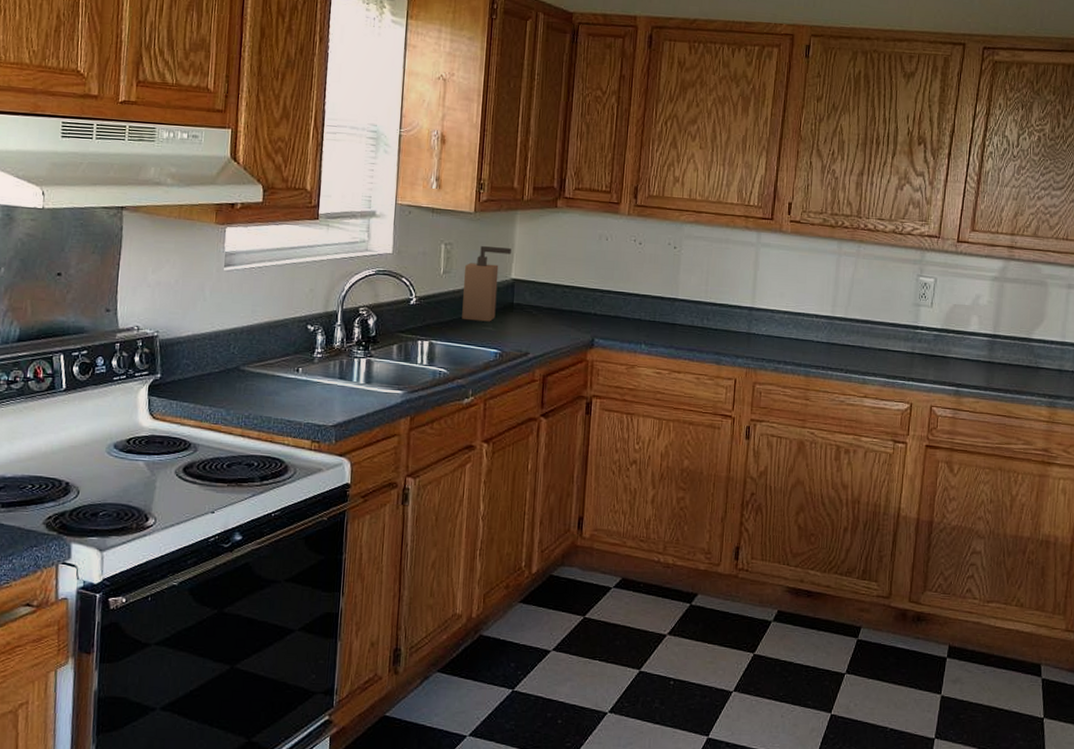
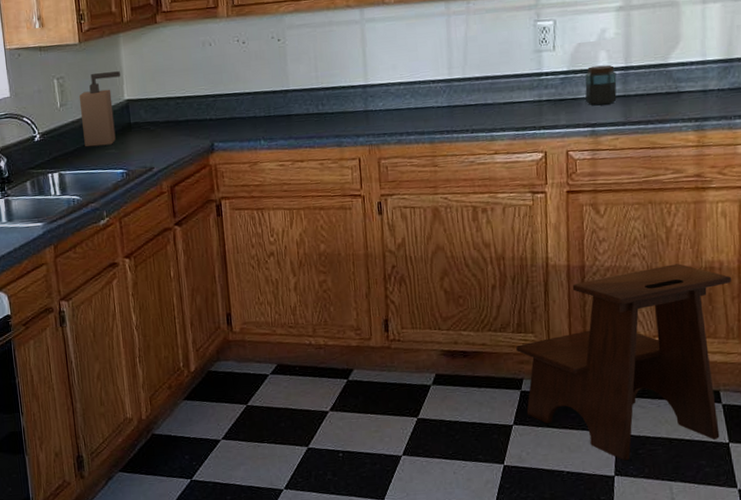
step stool: none [859,532,1064,725] -> present [516,263,732,461]
peanut butter: none [954,328,985,368] -> present [585,64,617,106]

